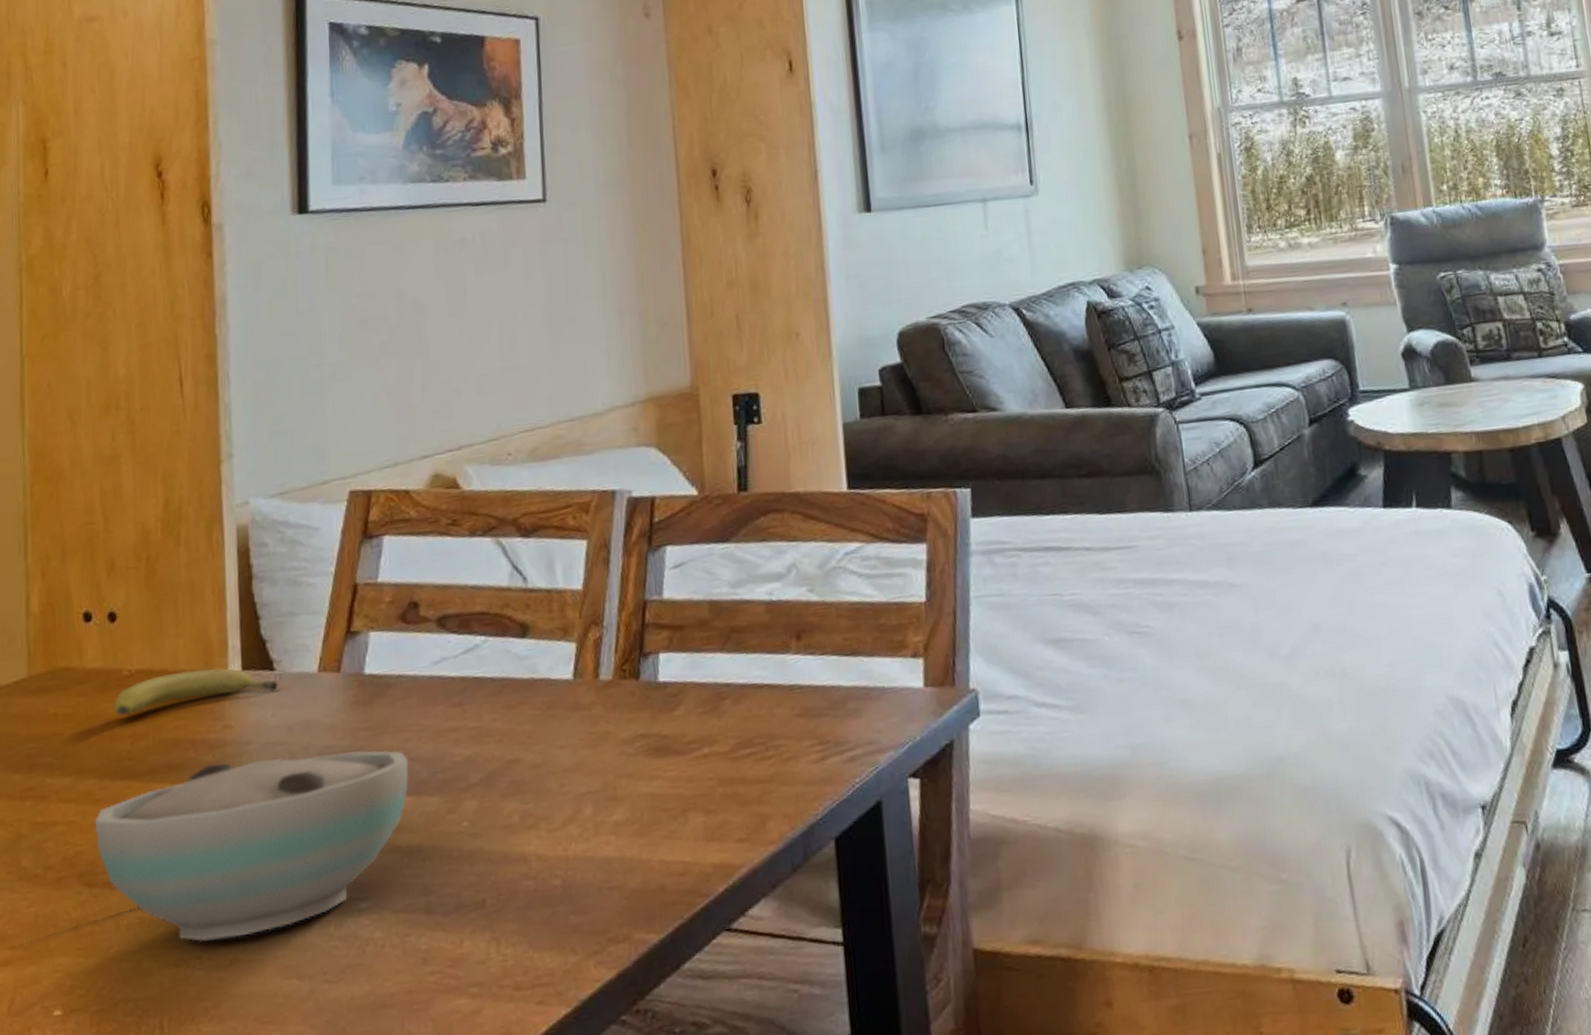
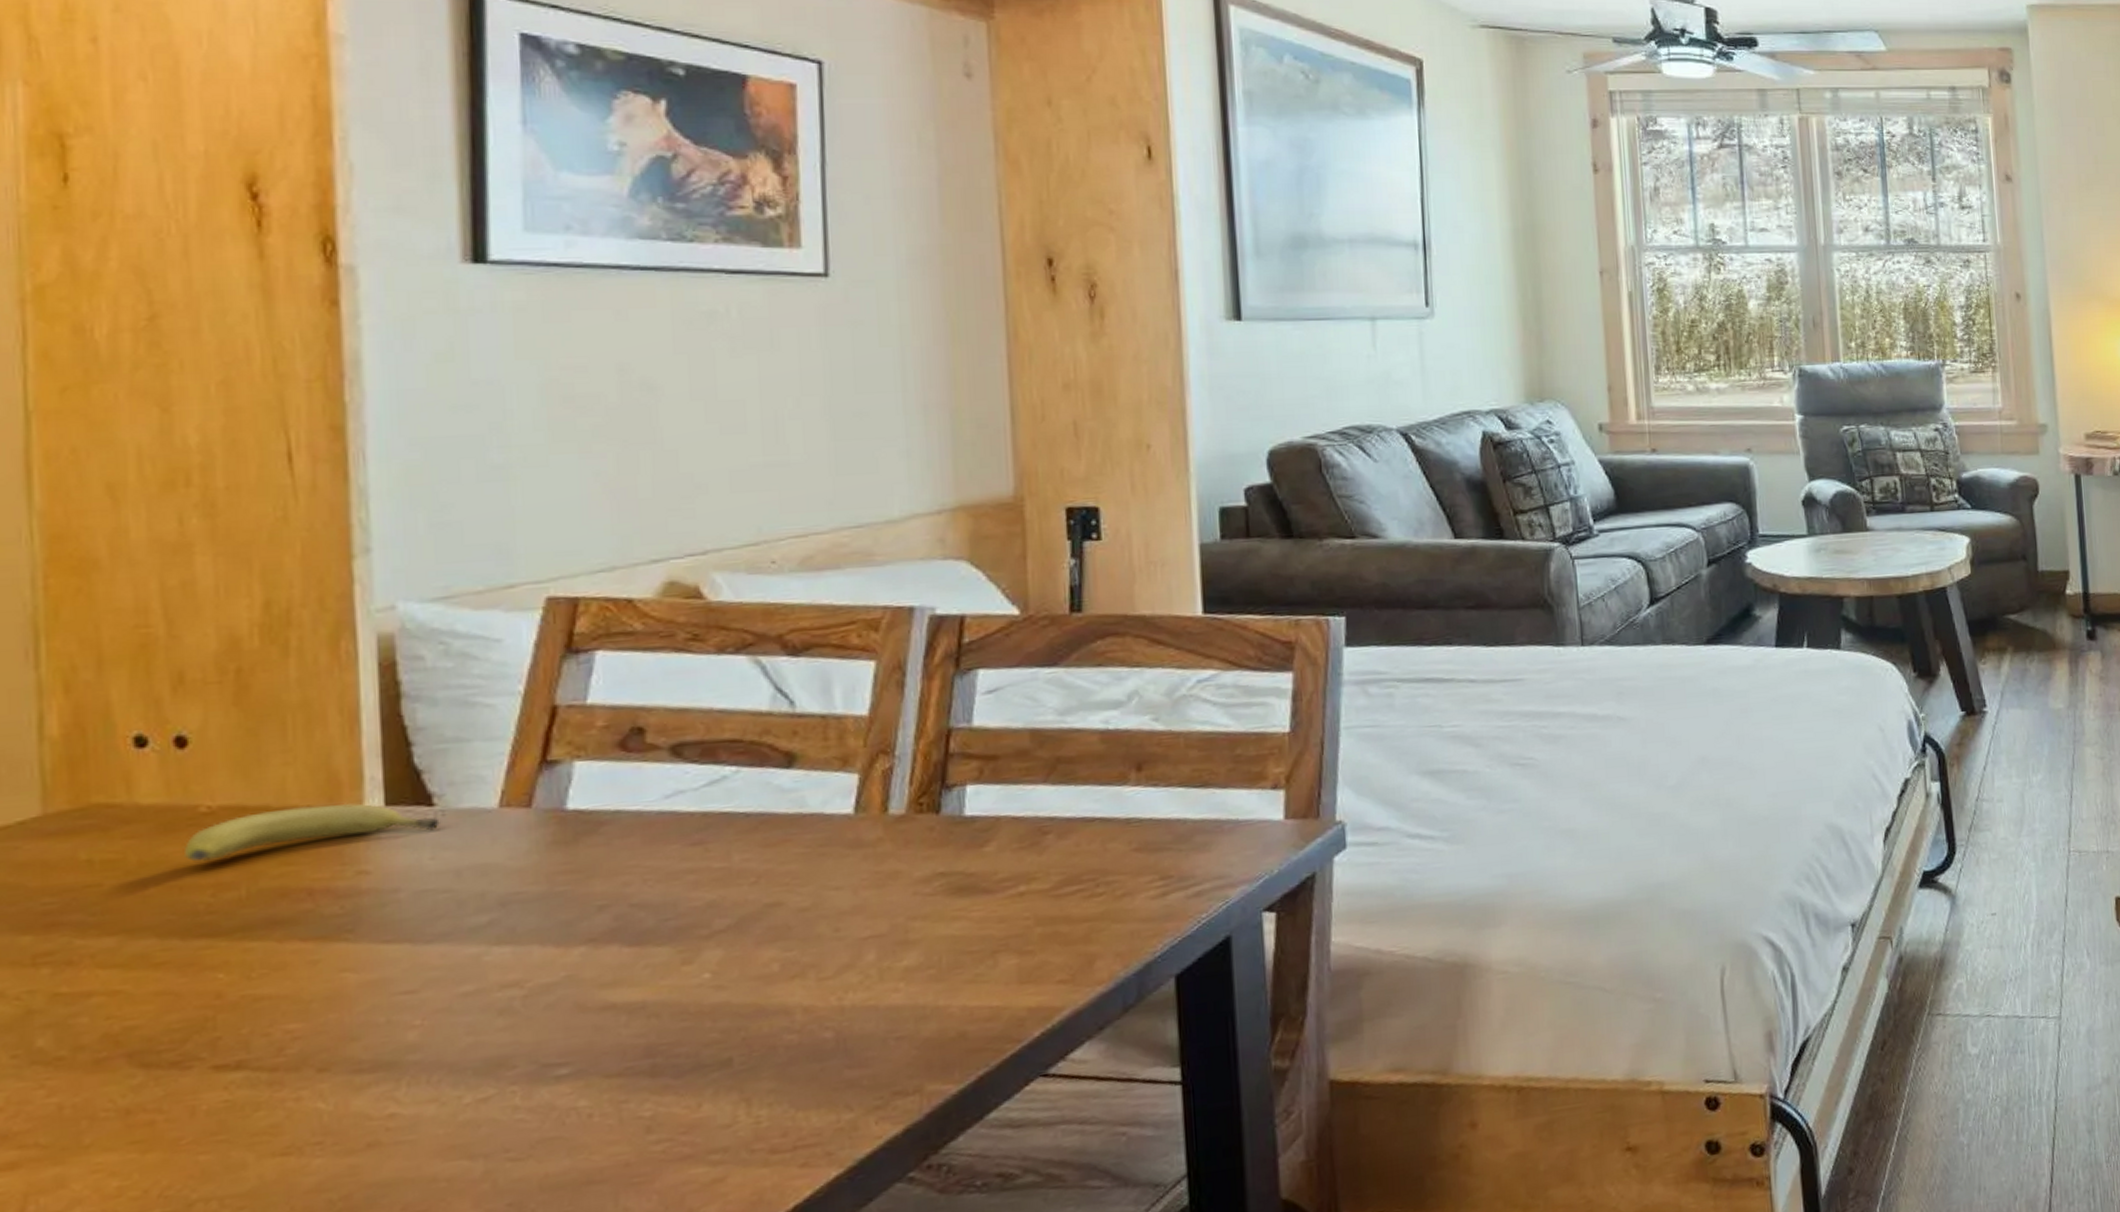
bowl: present [94,750,409,941] -> none [154,895,629,1124]

